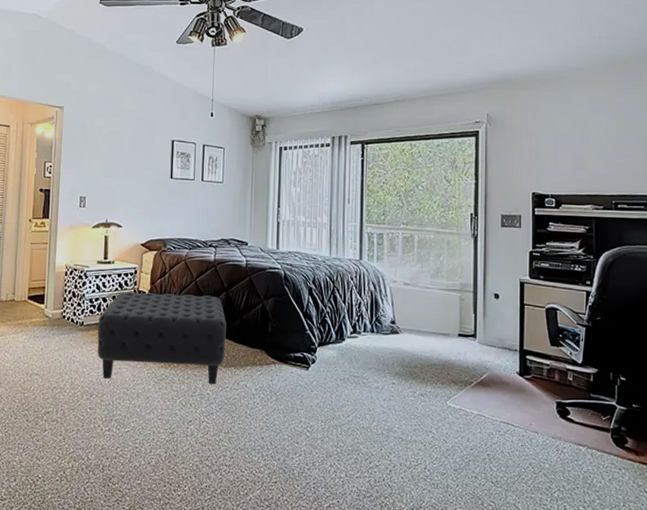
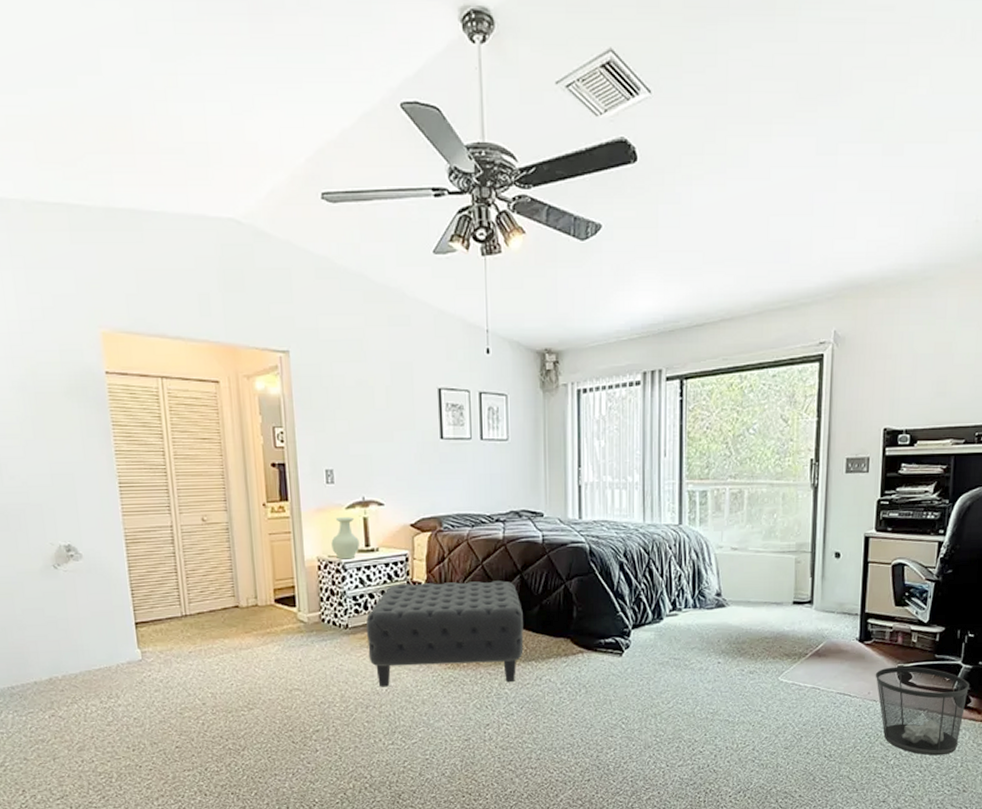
vase: none [78,234,100,268] -> present [331,517,359,560]
waste bin: none [535,402,626,493] -> present [875,666,970,756]

